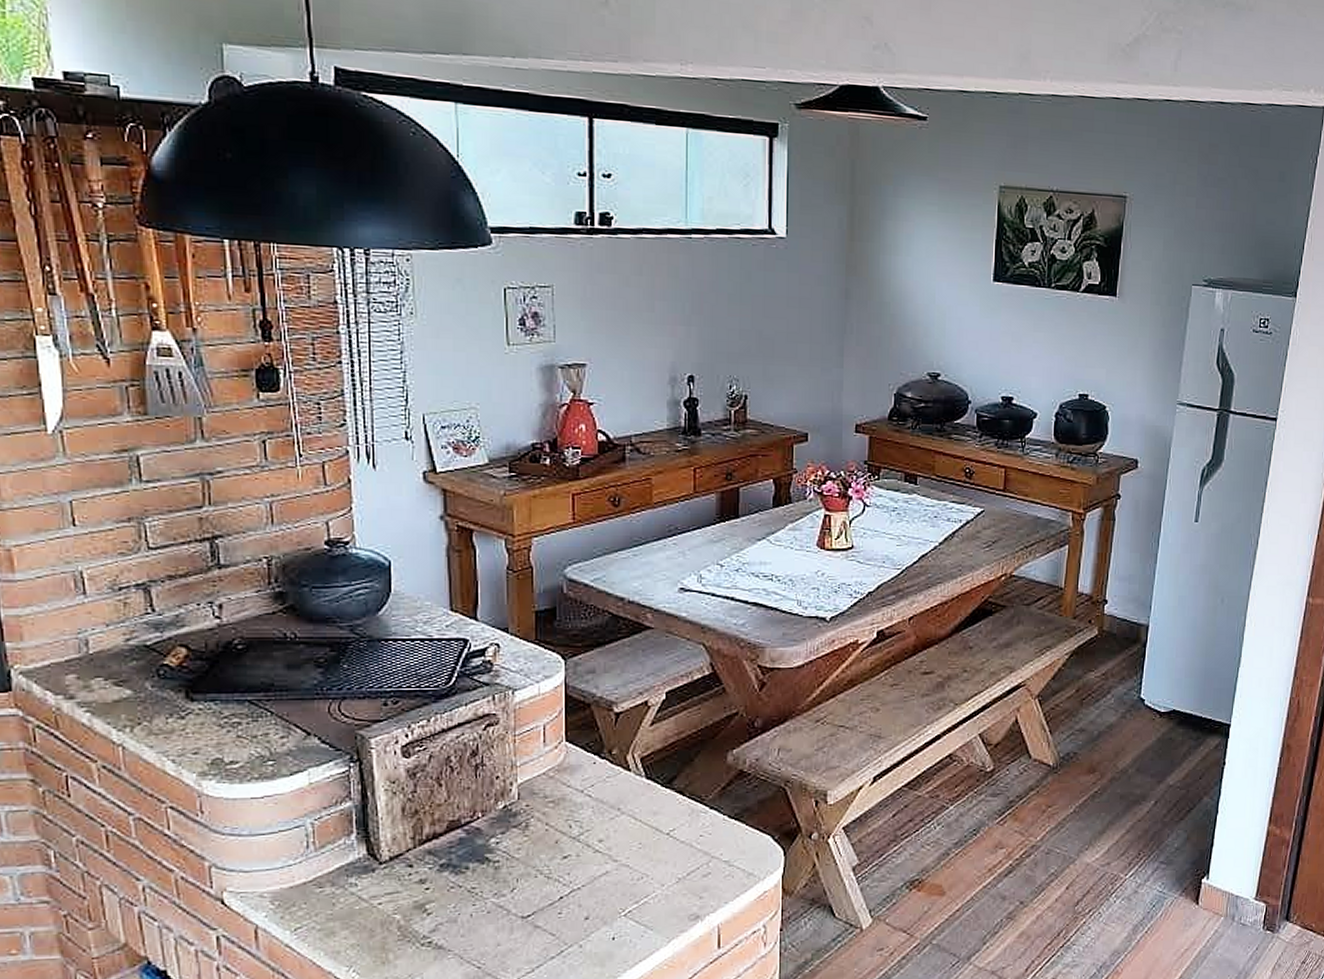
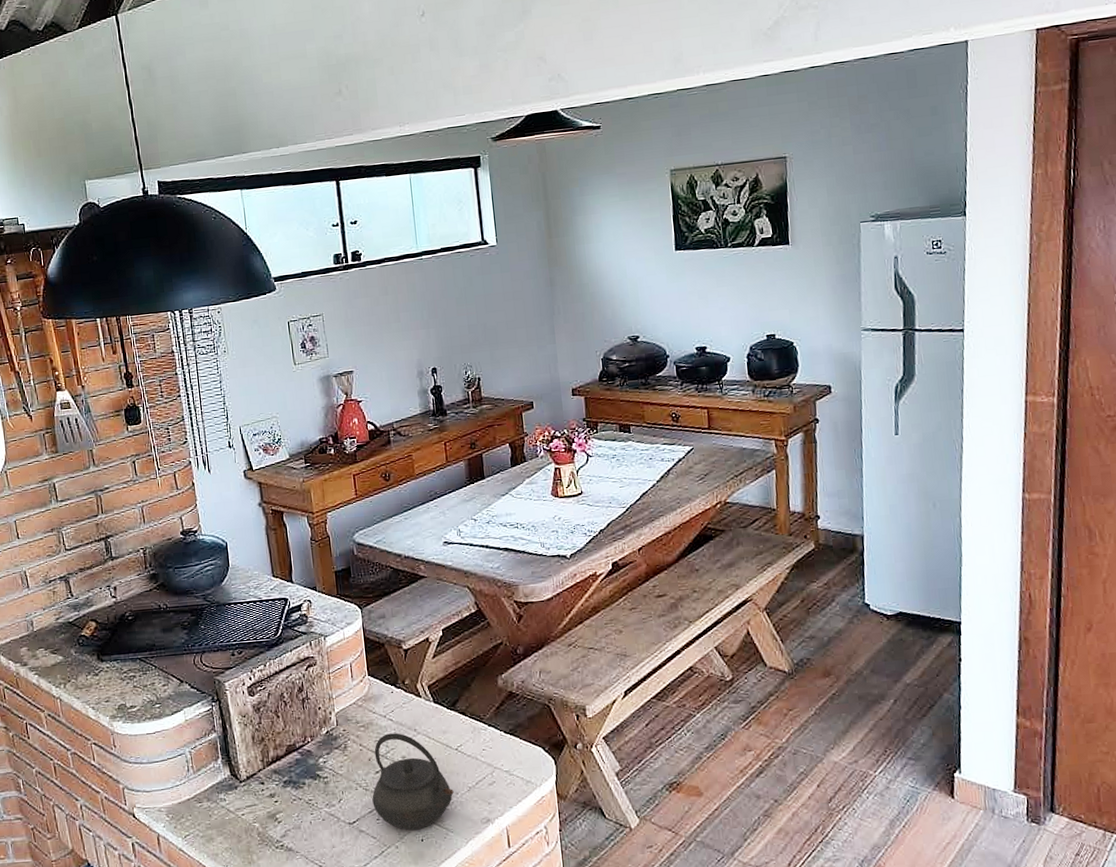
kettle: none [555,811,659,927] -> present [372,733,454,830]

